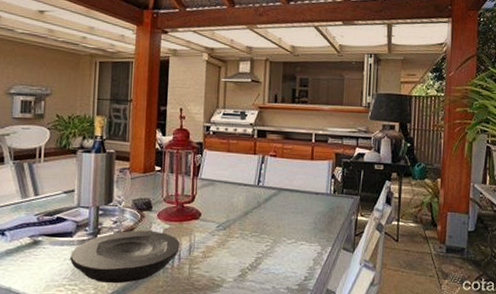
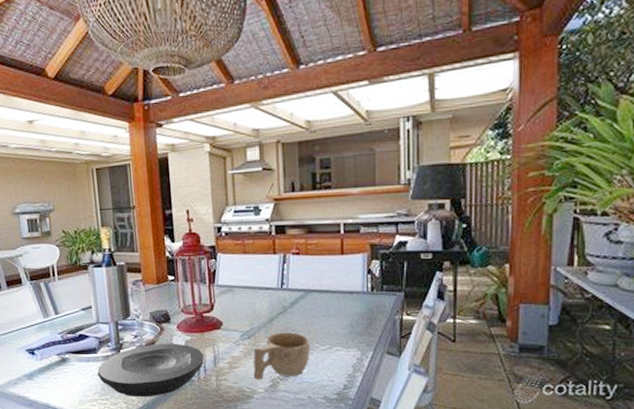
cup: none [224,225,278,270] -> present [253,332,310,380]

